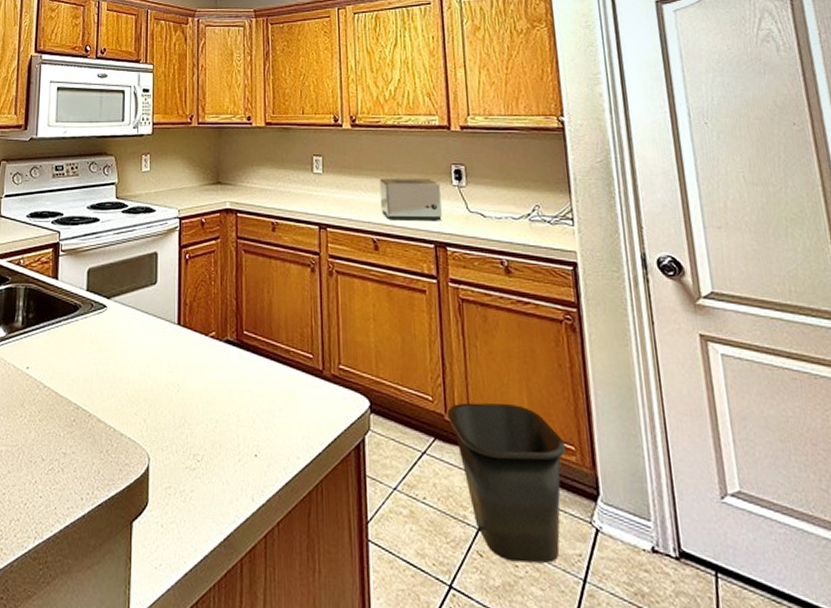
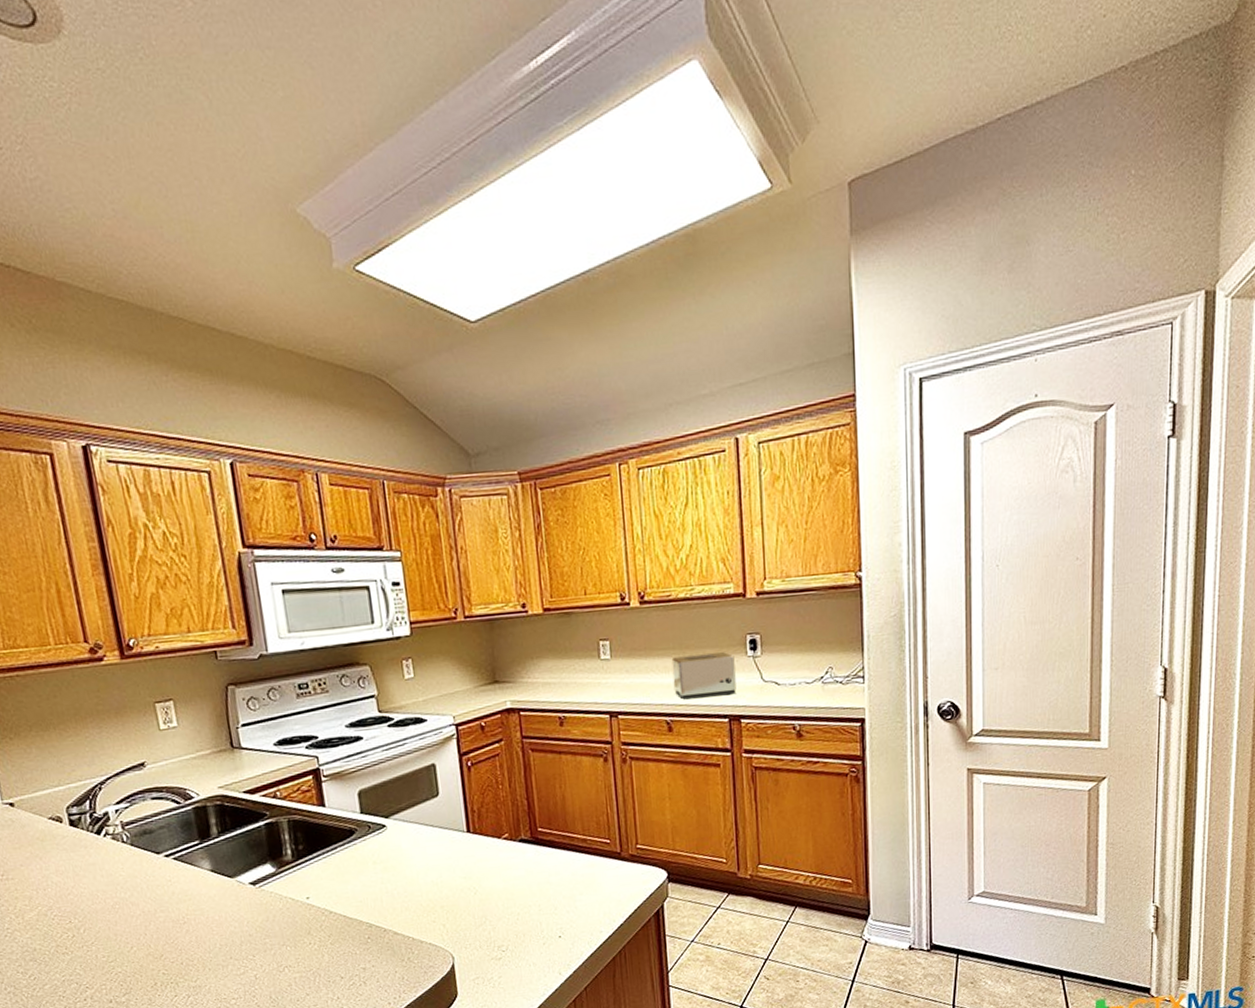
waste bin: present [447,402,565,563] -> none [739,853,843,979]

